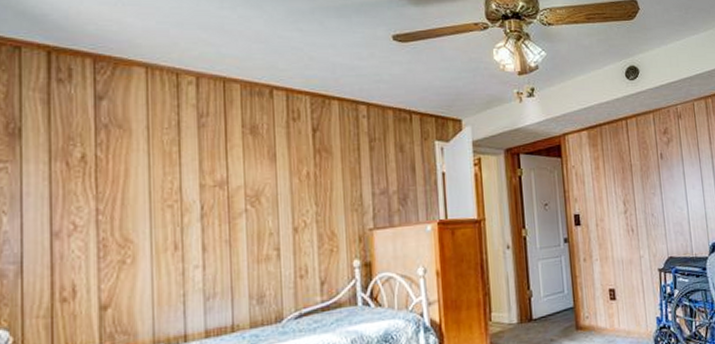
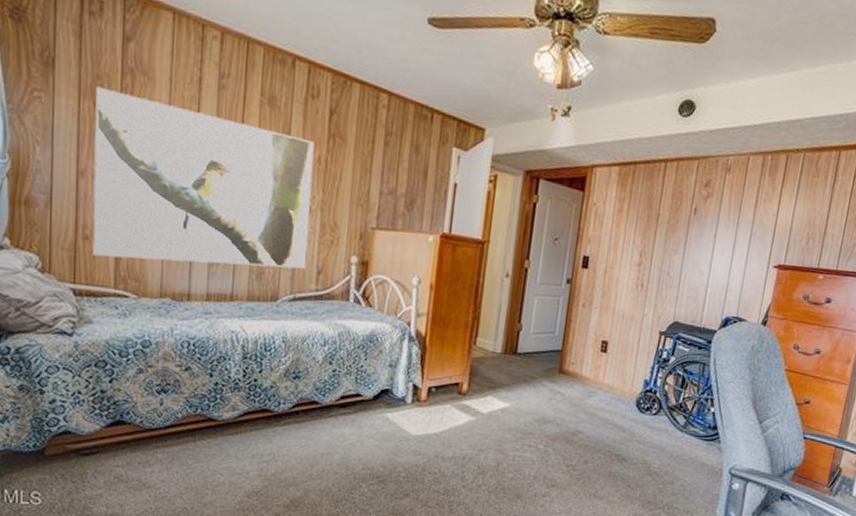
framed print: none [68,147,309,318] -> present [93,87,315,269]

